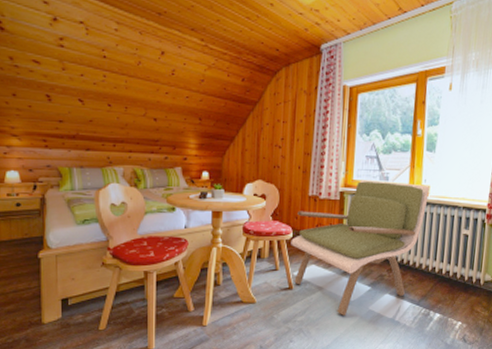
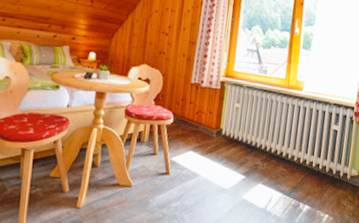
armchair: present [291,180,429,315] -> none [171,71,304,203]

